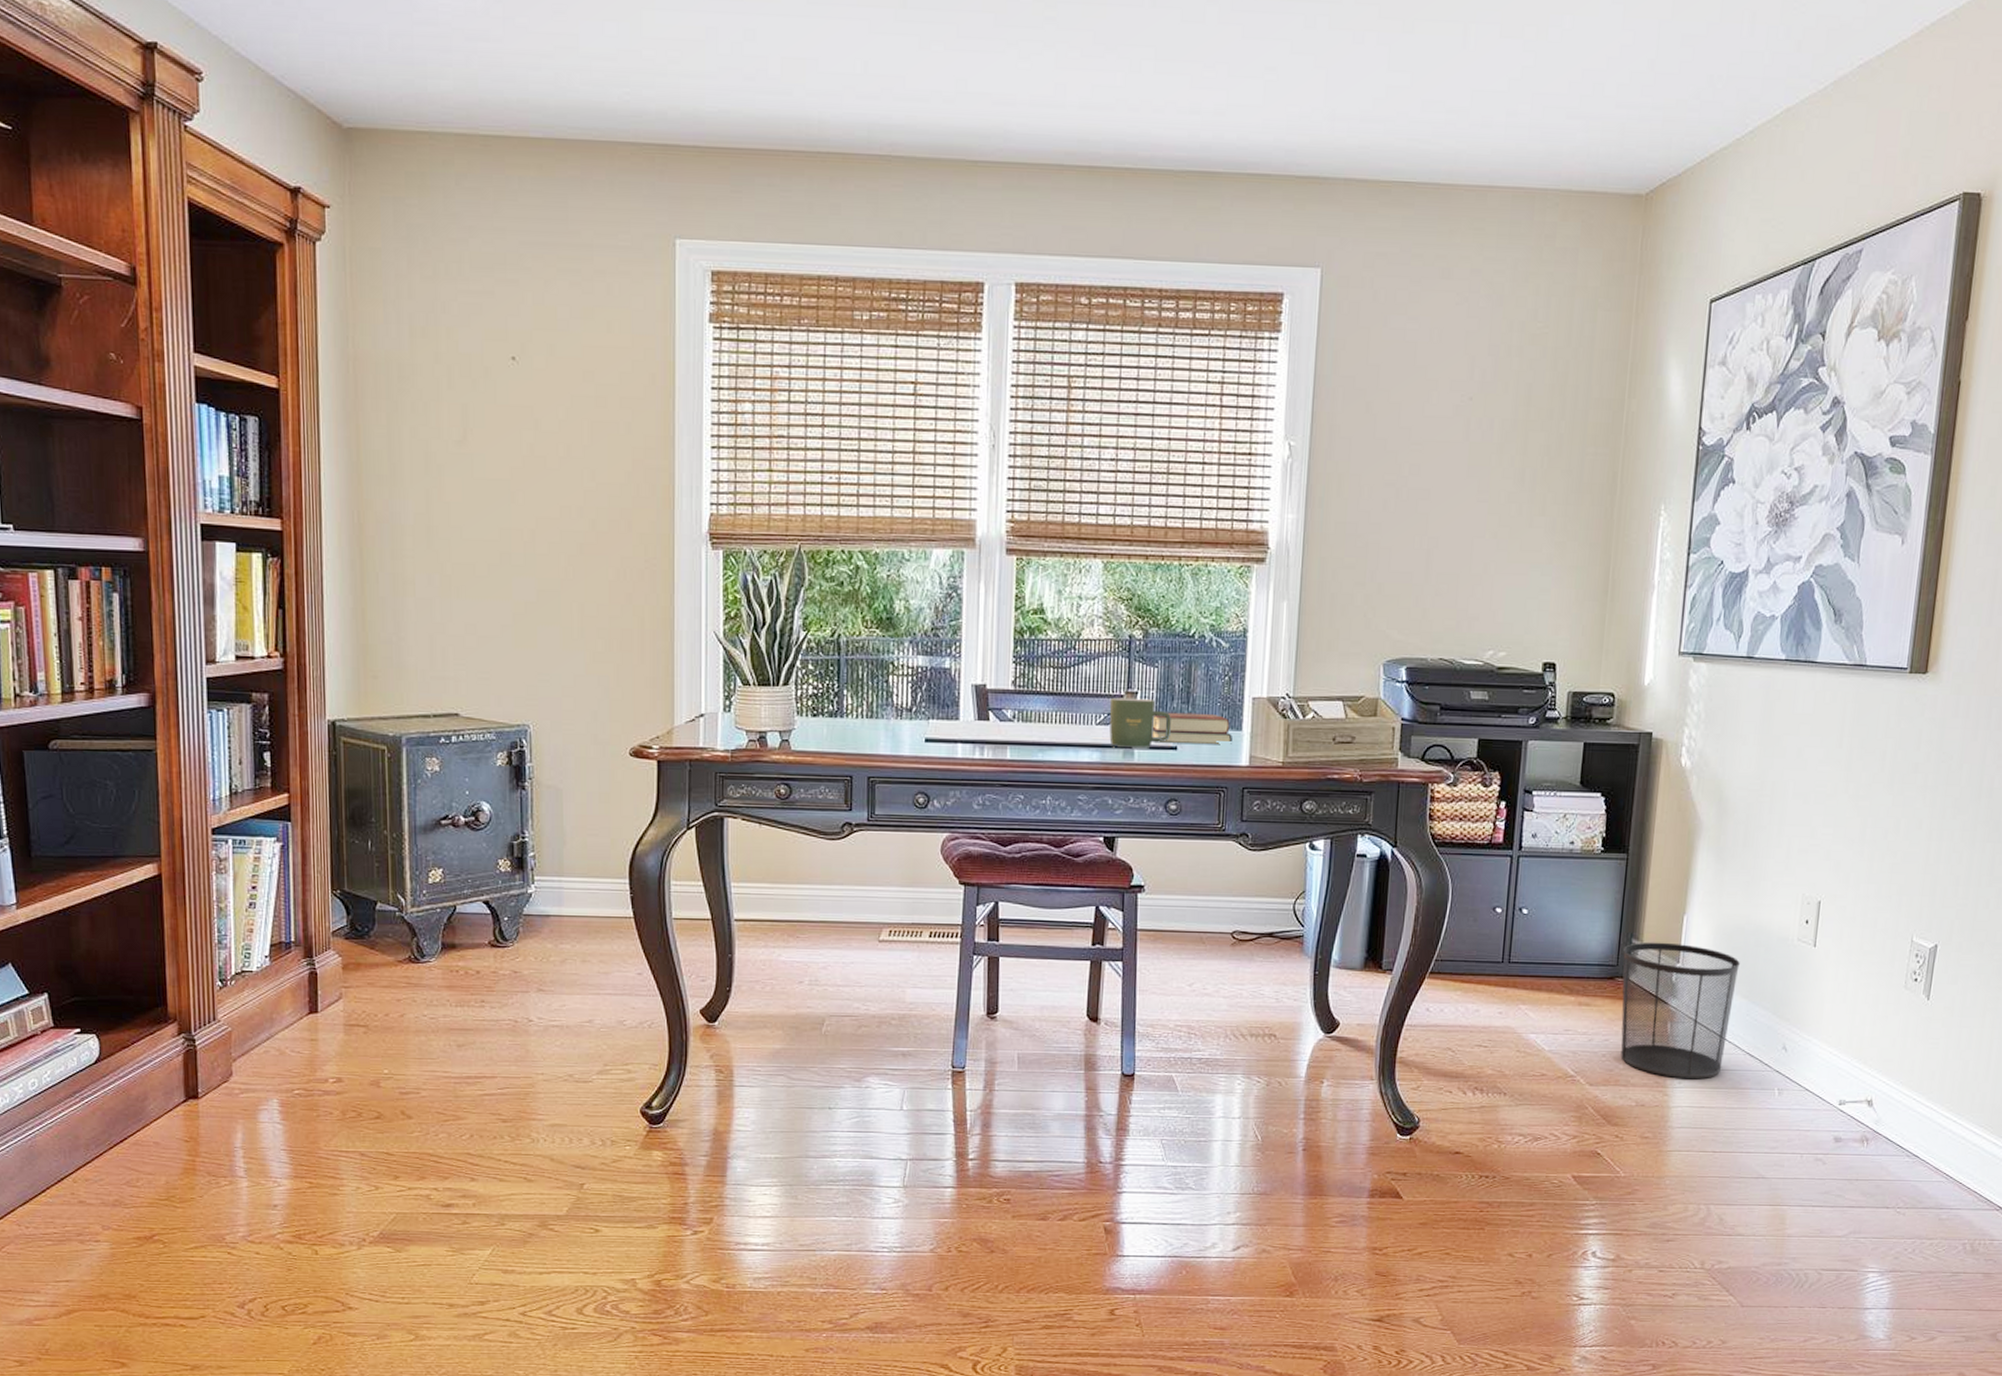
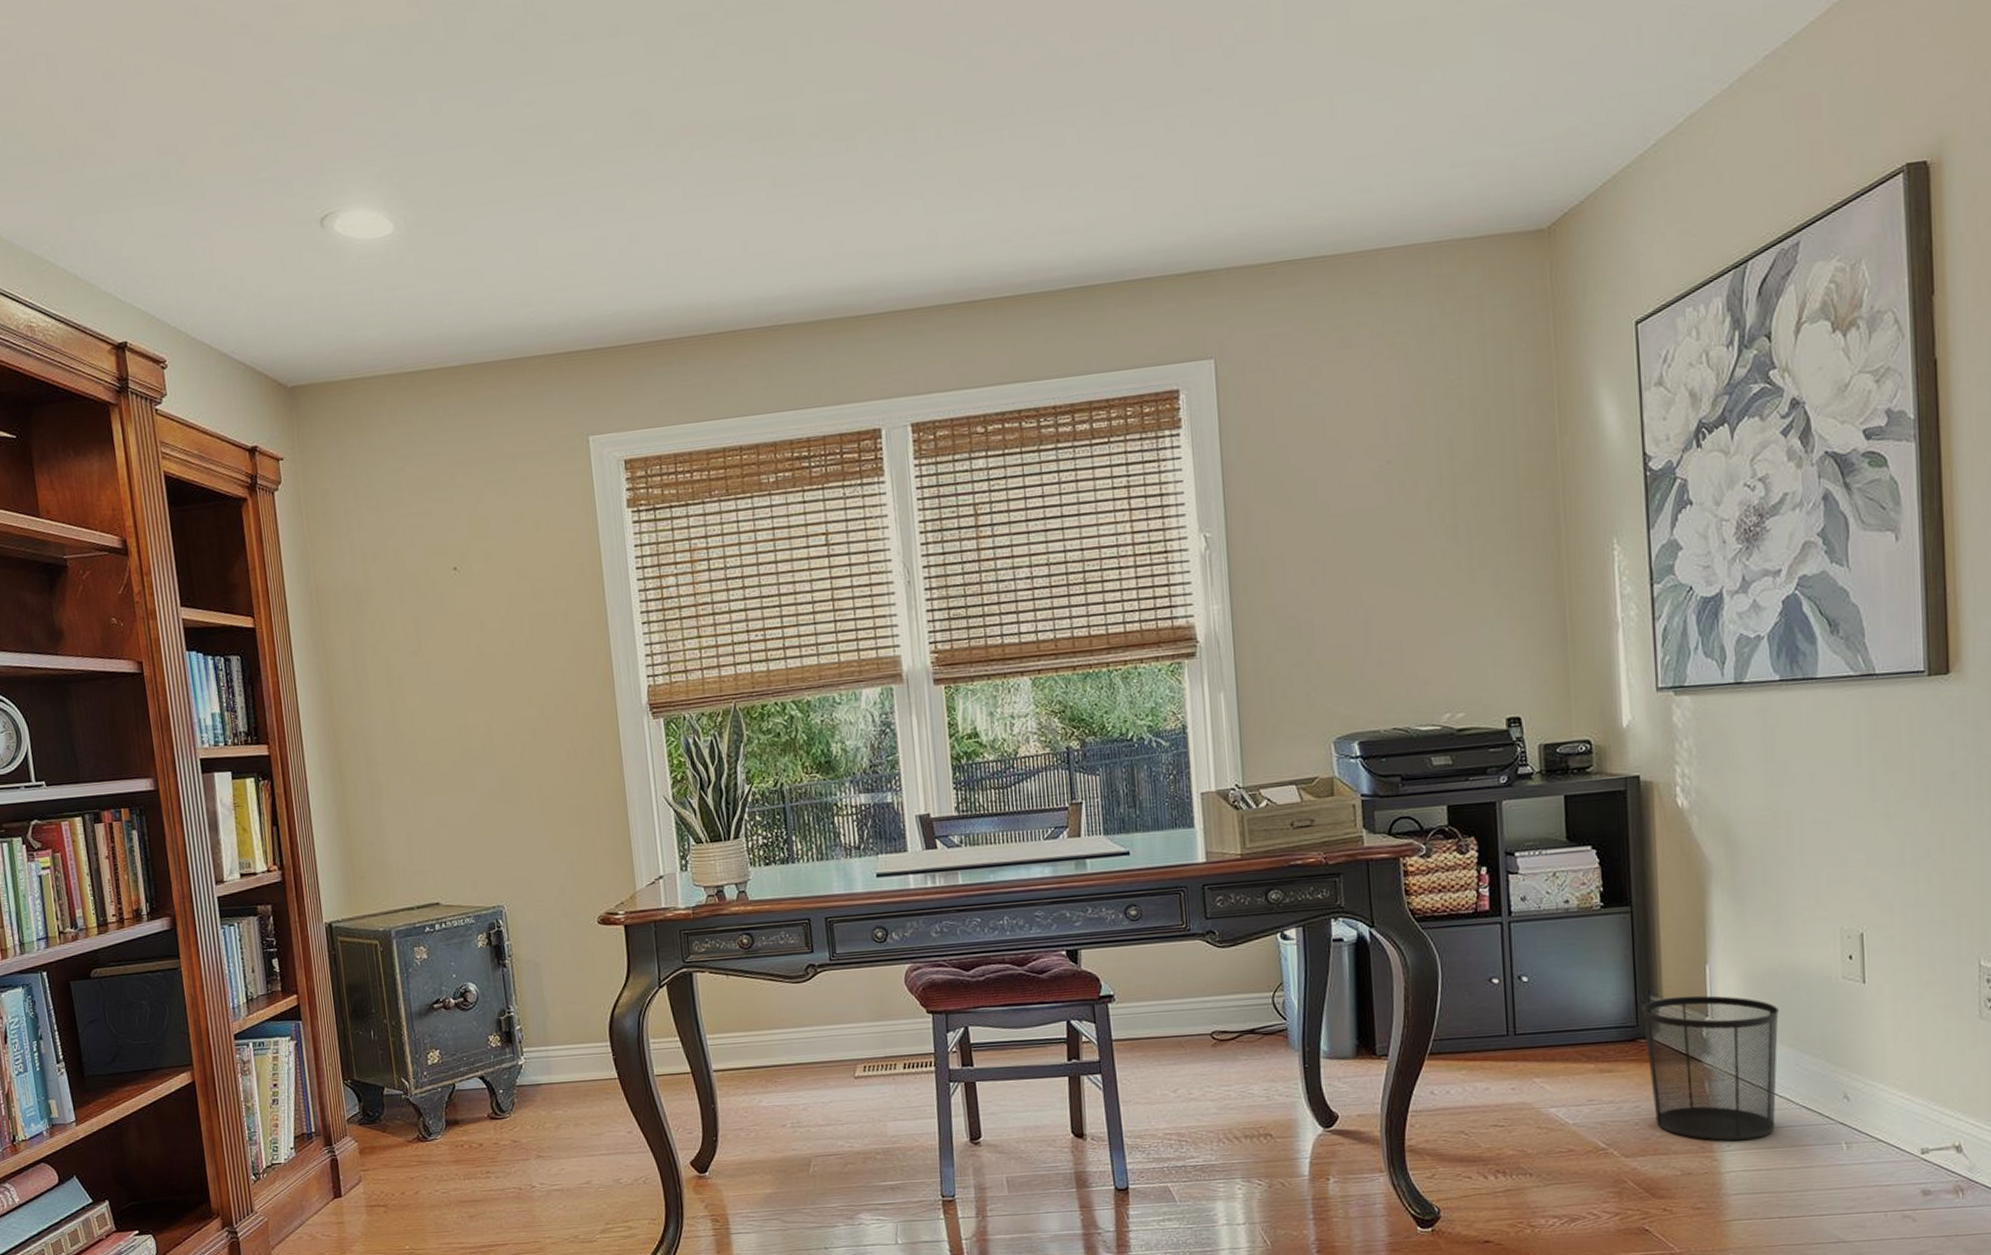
mug: present [1109,697,1171,750] -> none [1055,807,1121,861]
books: present [1151,712,1232,745] -> none [1100,814,1186,851]

